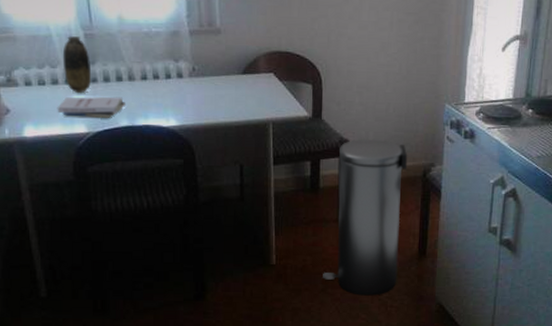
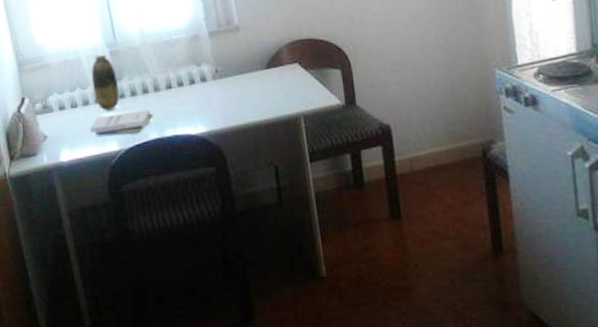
pedal bin: present [323,139,408,296] -> none [380,120,472,307]

